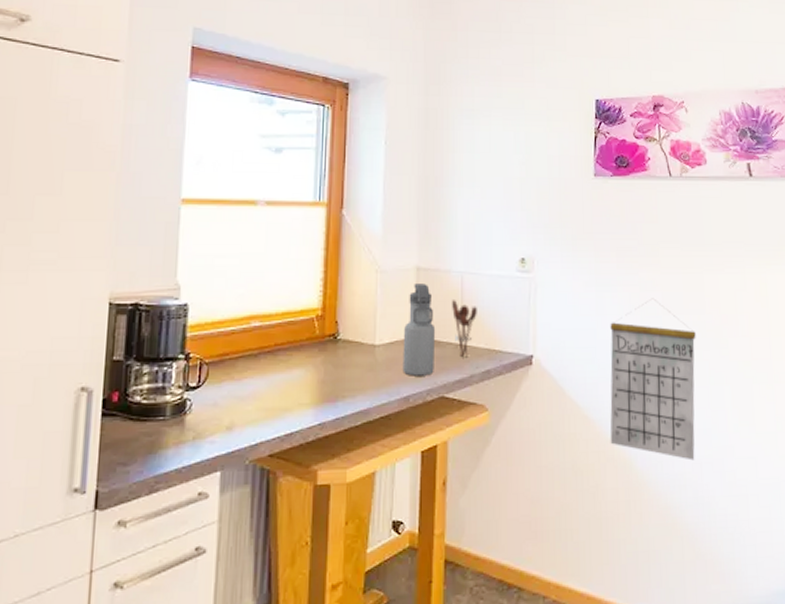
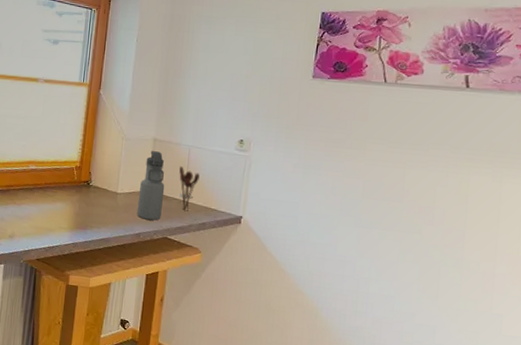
calendar: present [610,298,696,461] -> none [301,183,392,319]

